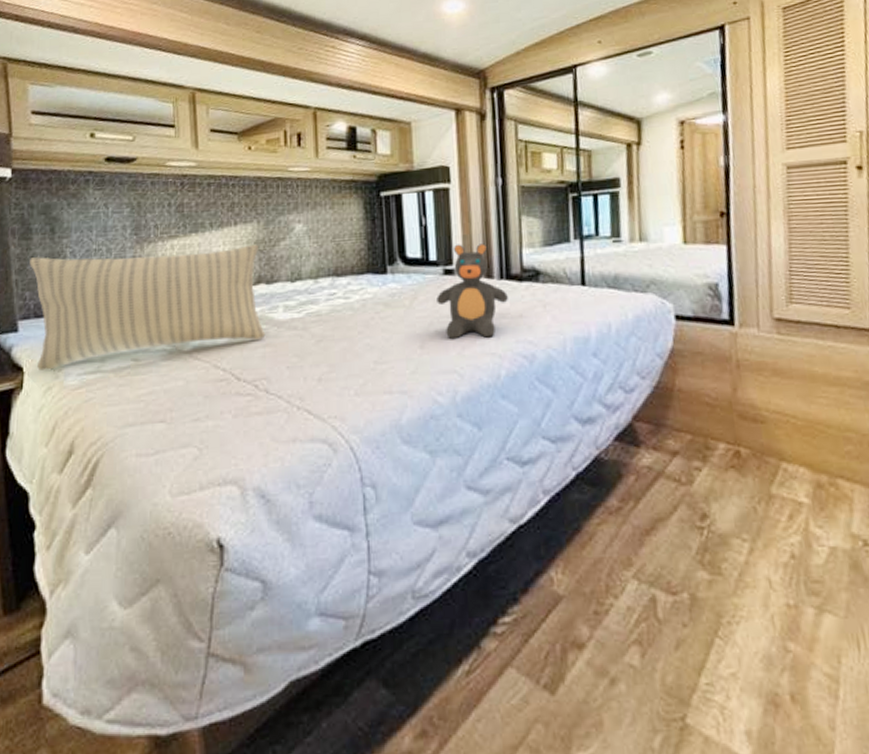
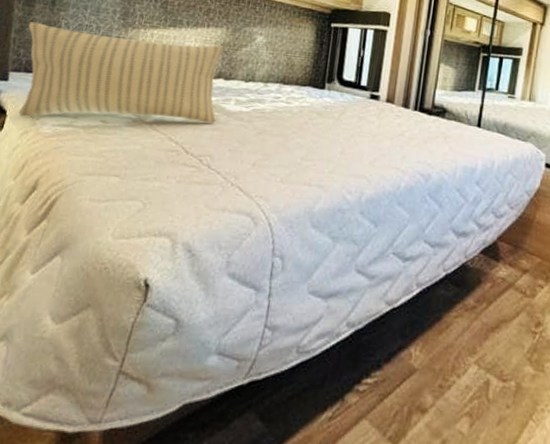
stuffed animal: present [437,243,508,340] -> none [360,76,418,156]

